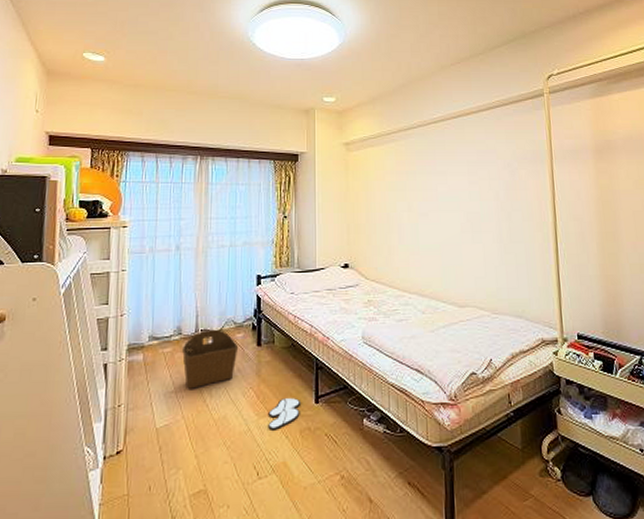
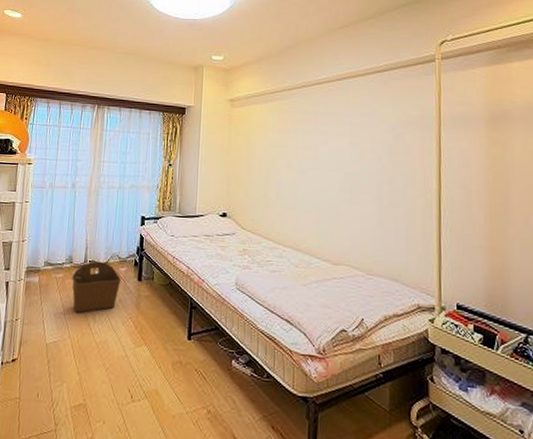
slippers: present [268,398,300,430] -> none [143,331,174,360]

